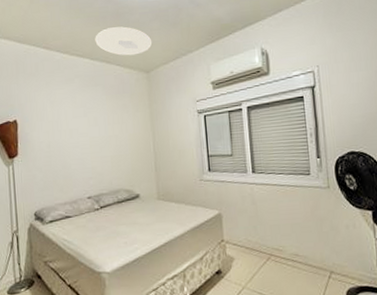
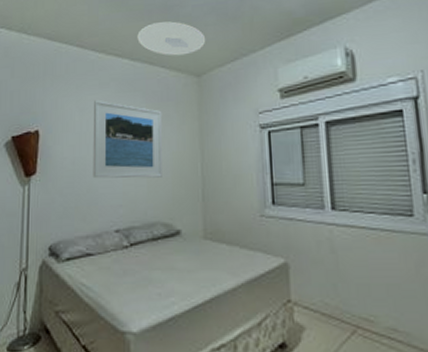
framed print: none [62,93,123,158] -> present [92,100,163,179]

